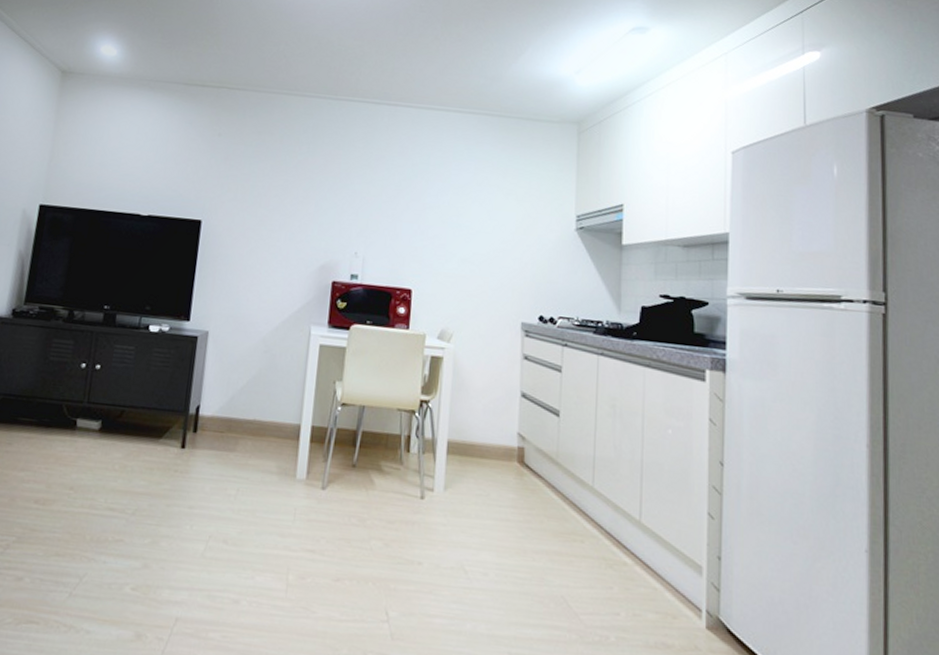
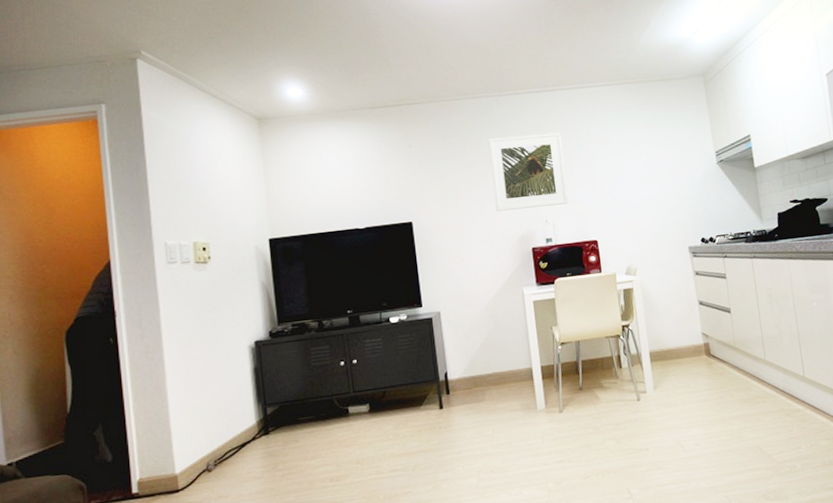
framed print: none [301,145,395,239] -> present [488,132,569,211]

